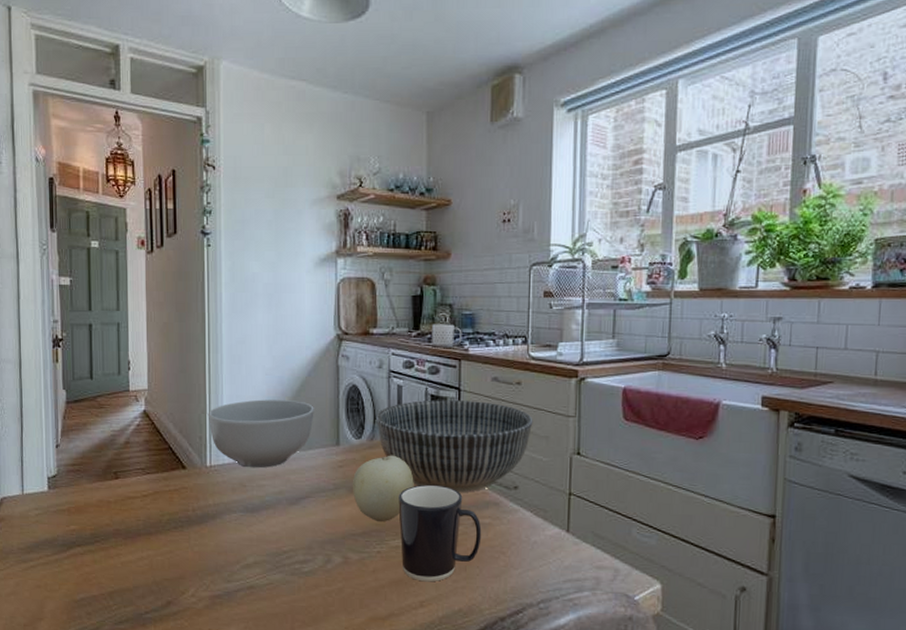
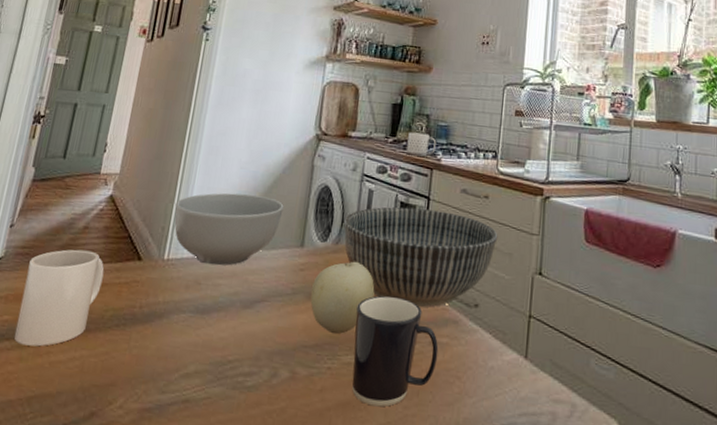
cup: none [82,463,153,550] -> present [13,249,105,347]

